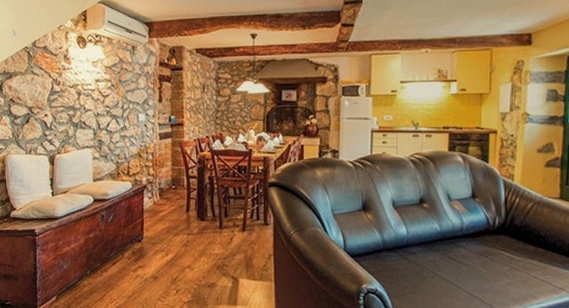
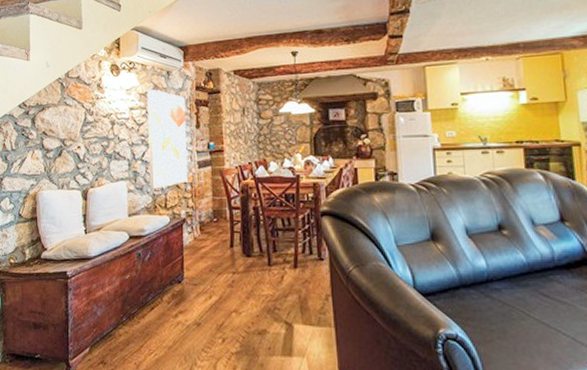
wall art: none [112,62,150,157] -> present [147,89,189,189]

